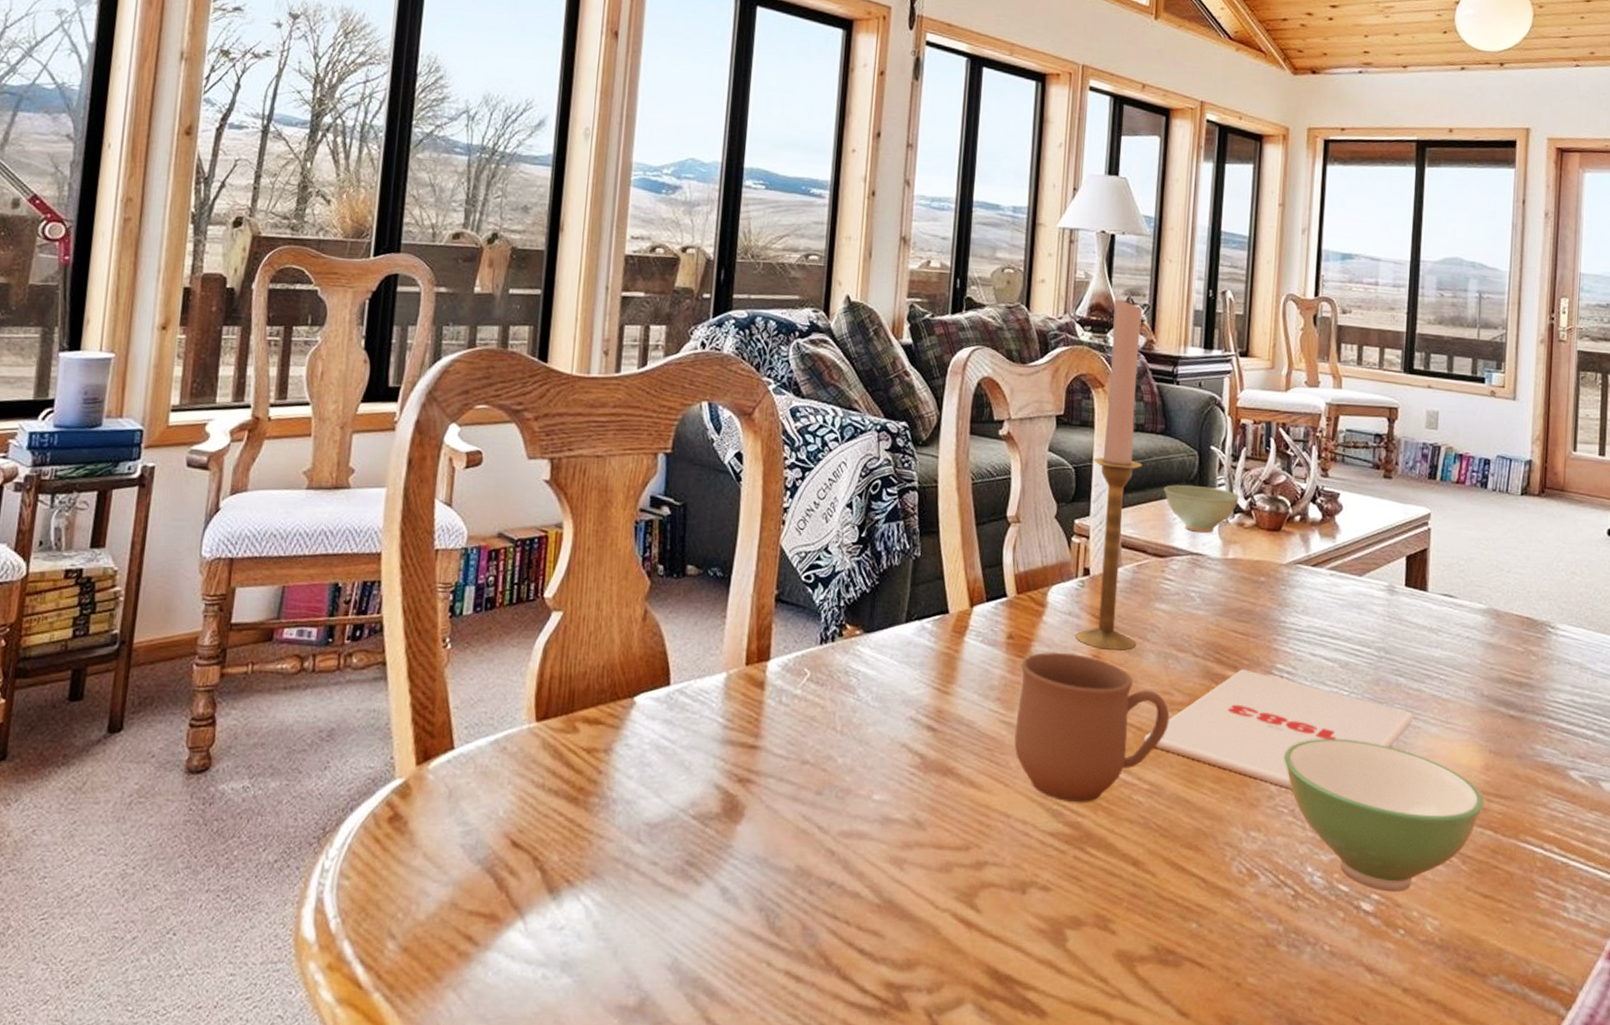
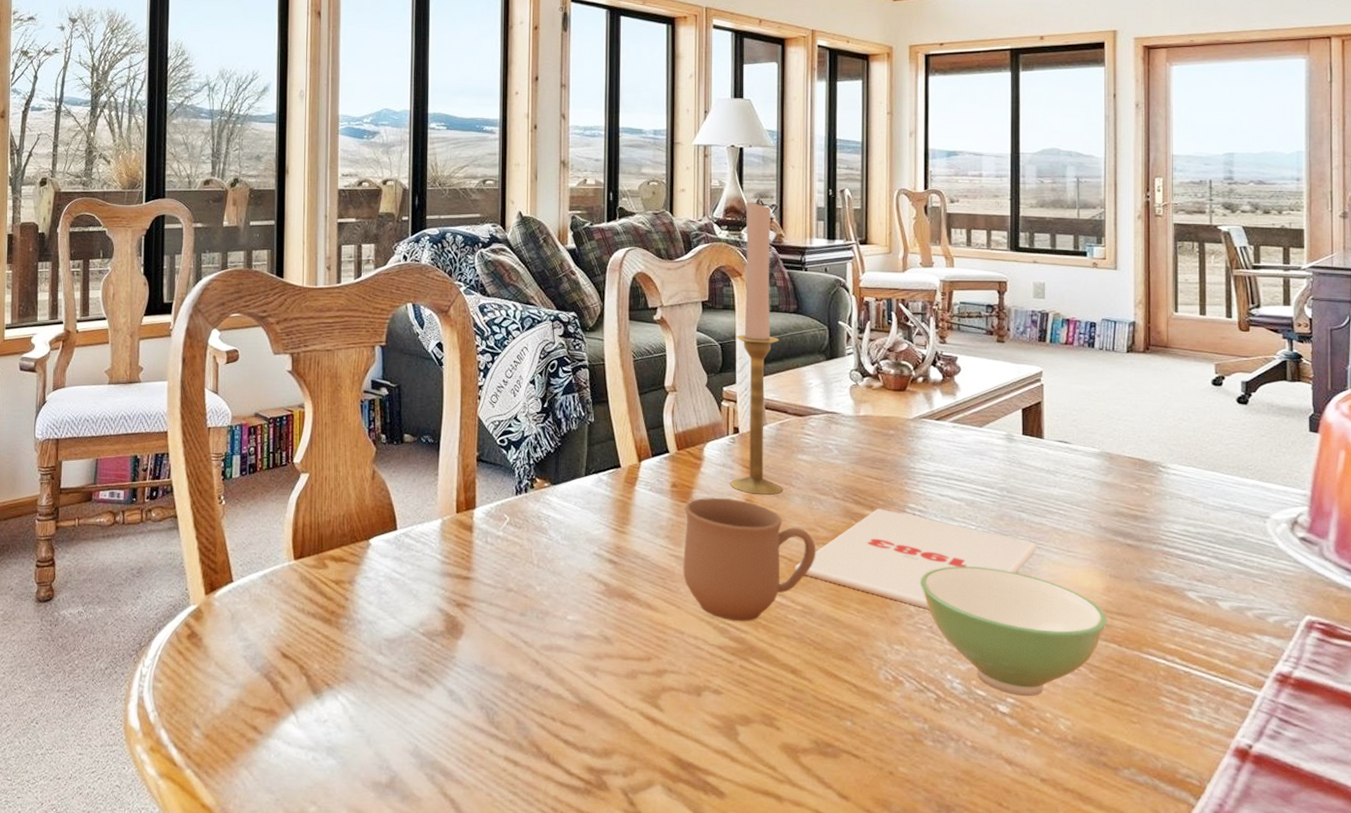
bowl: present [1163,485,1240,533] -> none [799,355,867,394]

